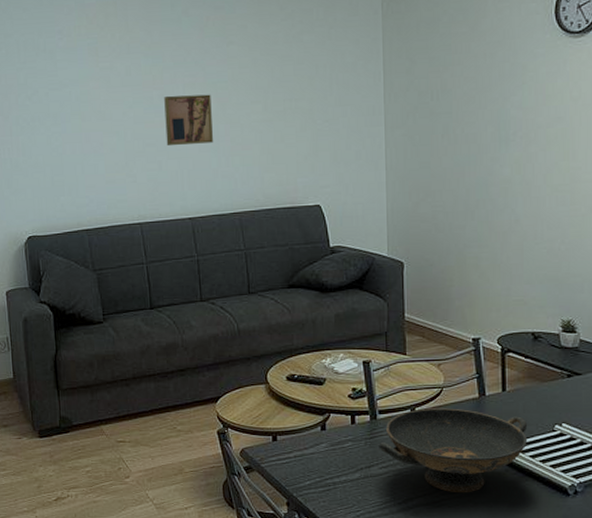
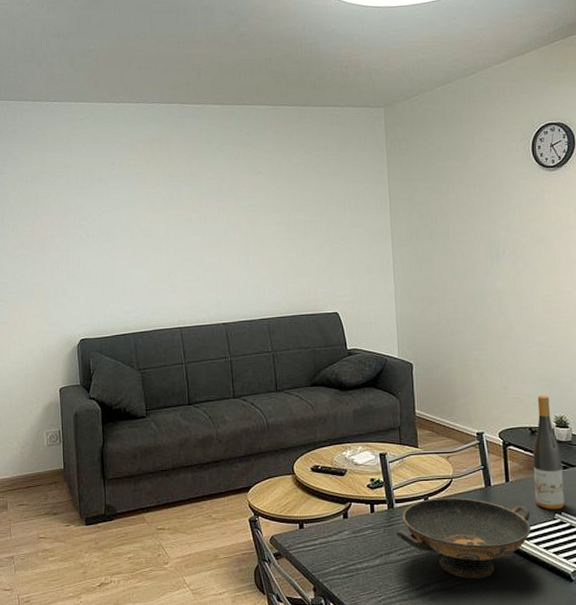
wall art: present [164,94,213,147] -> none [201,216,244,261]
wine bottle: none [533,297,566,421] -> present [532,396,565,510]

